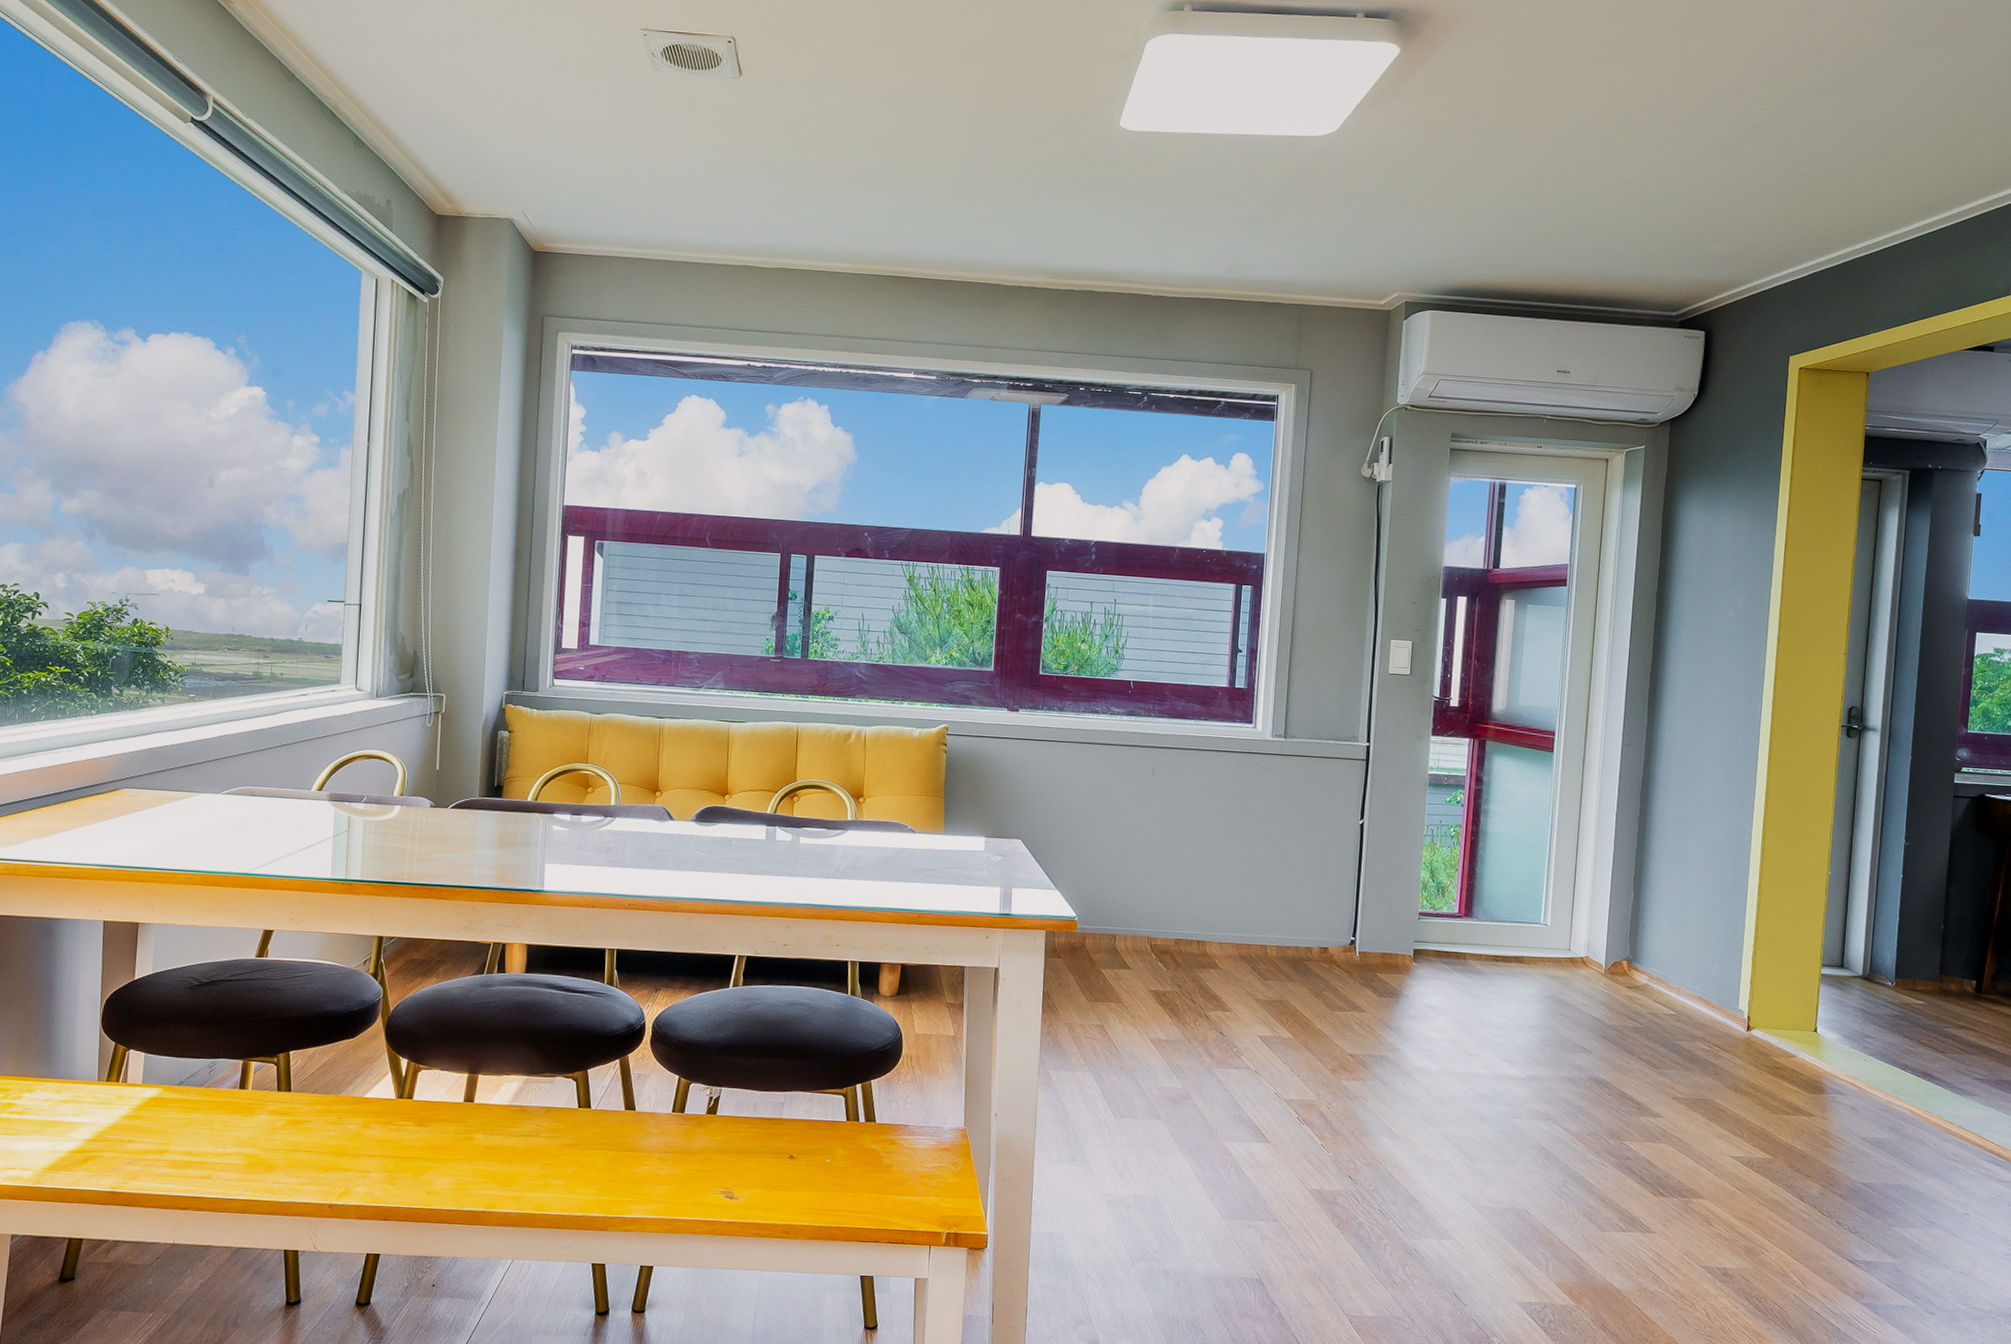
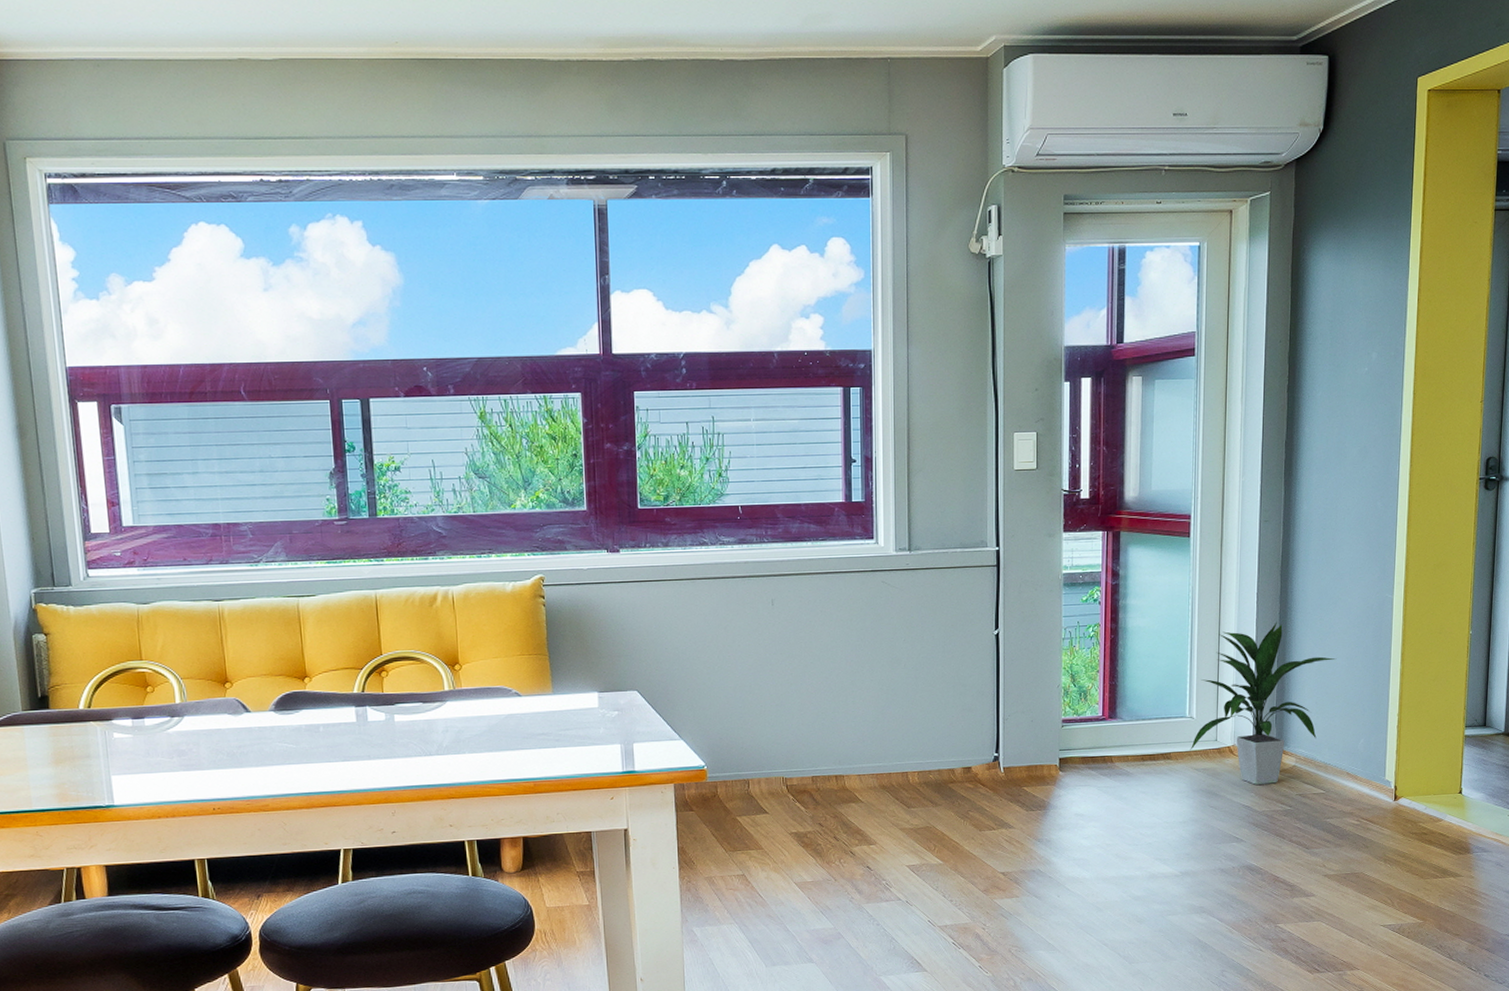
indoor plant: none [1543,841,1693,999] -> present [1190,622,1337,785]

